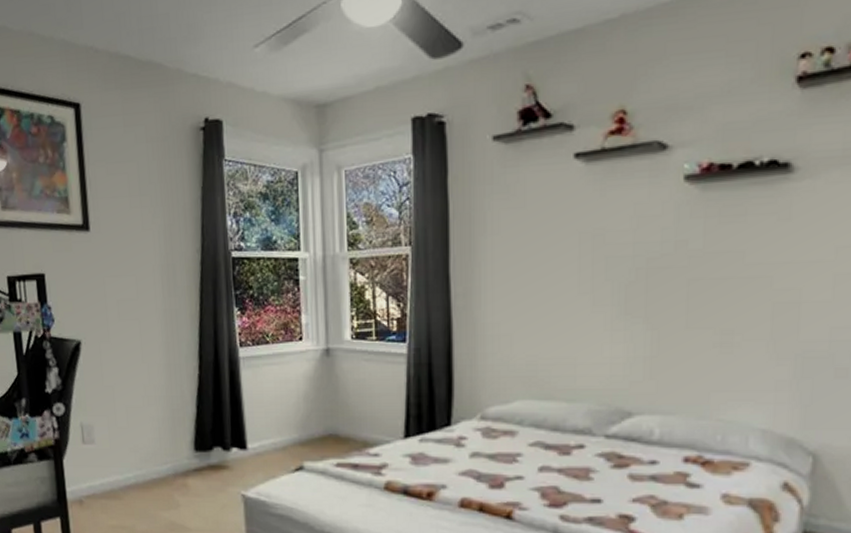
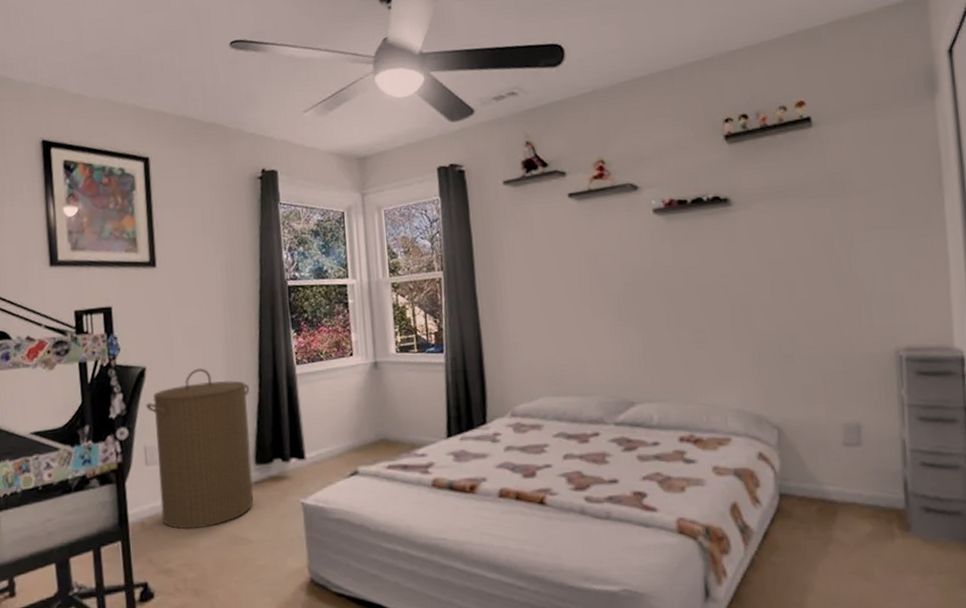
laundry hamper: none [82,345,193,512] -> present [146,368,254,530]

